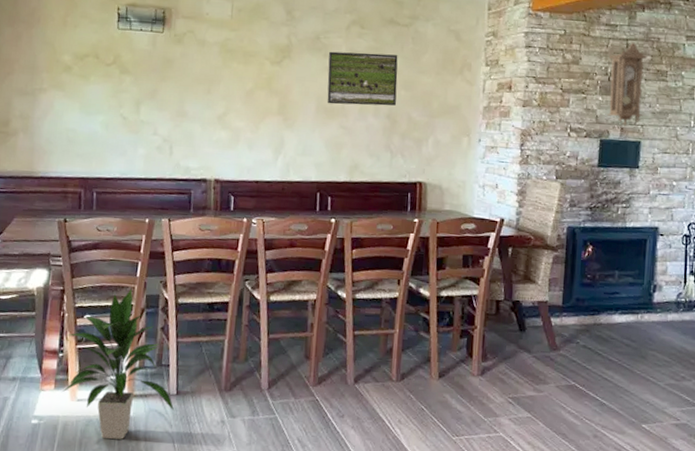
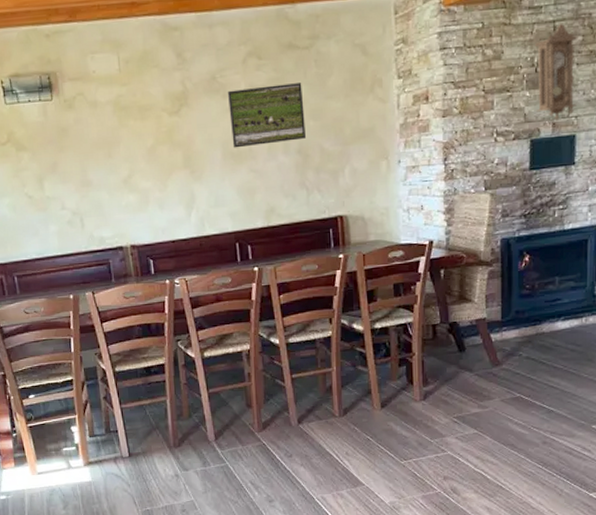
indoor plant: present [62,289,175,439] -> none [17,365,130,505]

